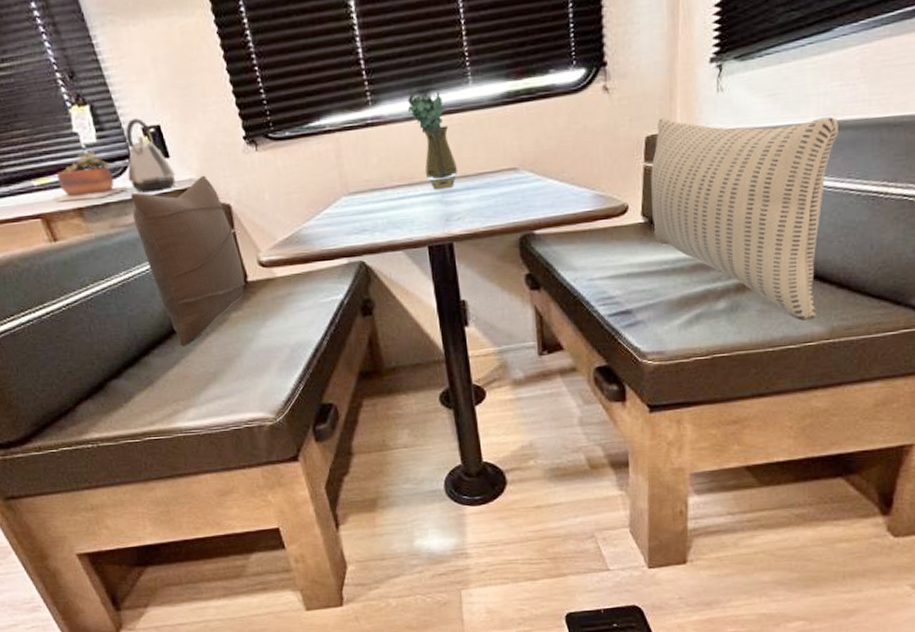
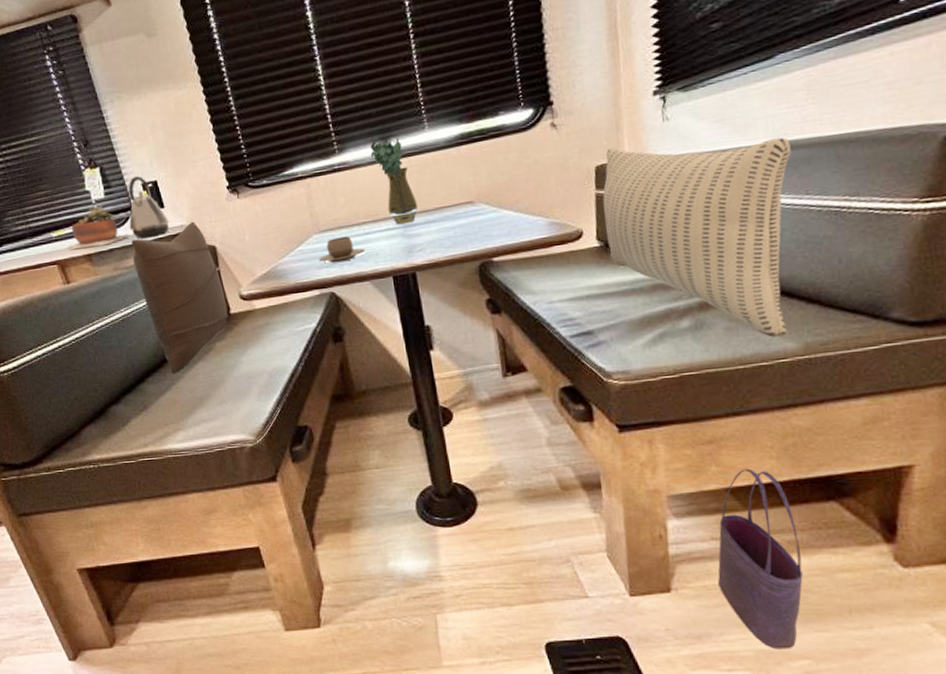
teacup: none [346,200,399,230] -> present [318,236,366,263]
tote bag: none [731,447,806,613] -> present [718,468,803,650]

